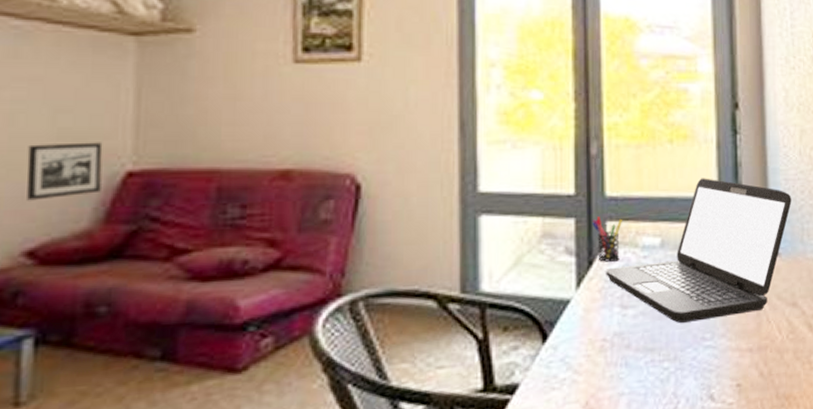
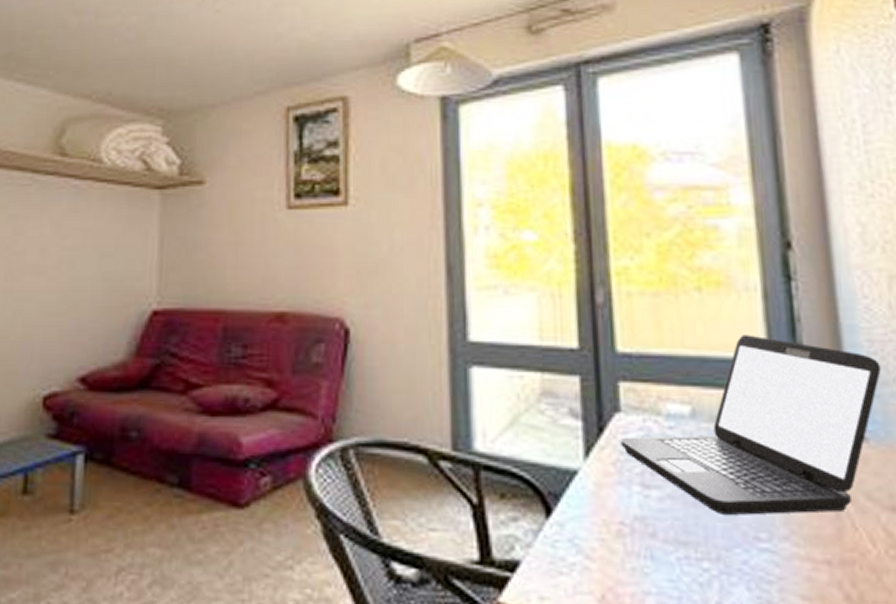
picture frame: present [26,142,103,201] -> none [81,284,135,334]
pen holder: present [592,216,622,262] -> none [601,375,639,430]

